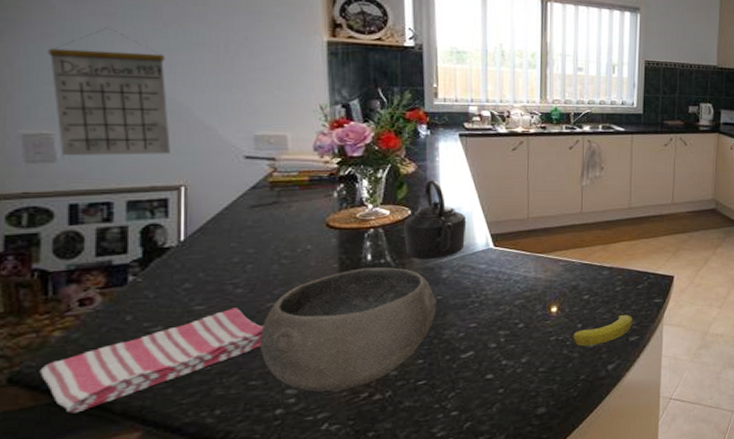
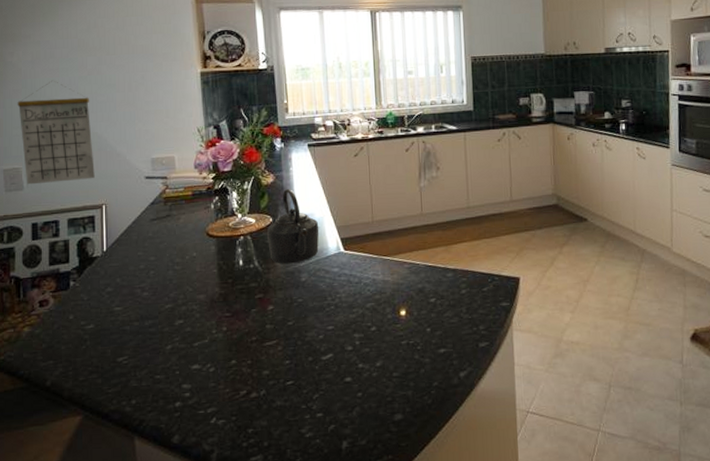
dish towel: present [39,307,263,414] -> none [16,309,164,397]
bowl: present [259,267,436,392] -> none [161,272,298,388]
banana: present [573,315,633,346] -> none [423,319,481,352]

